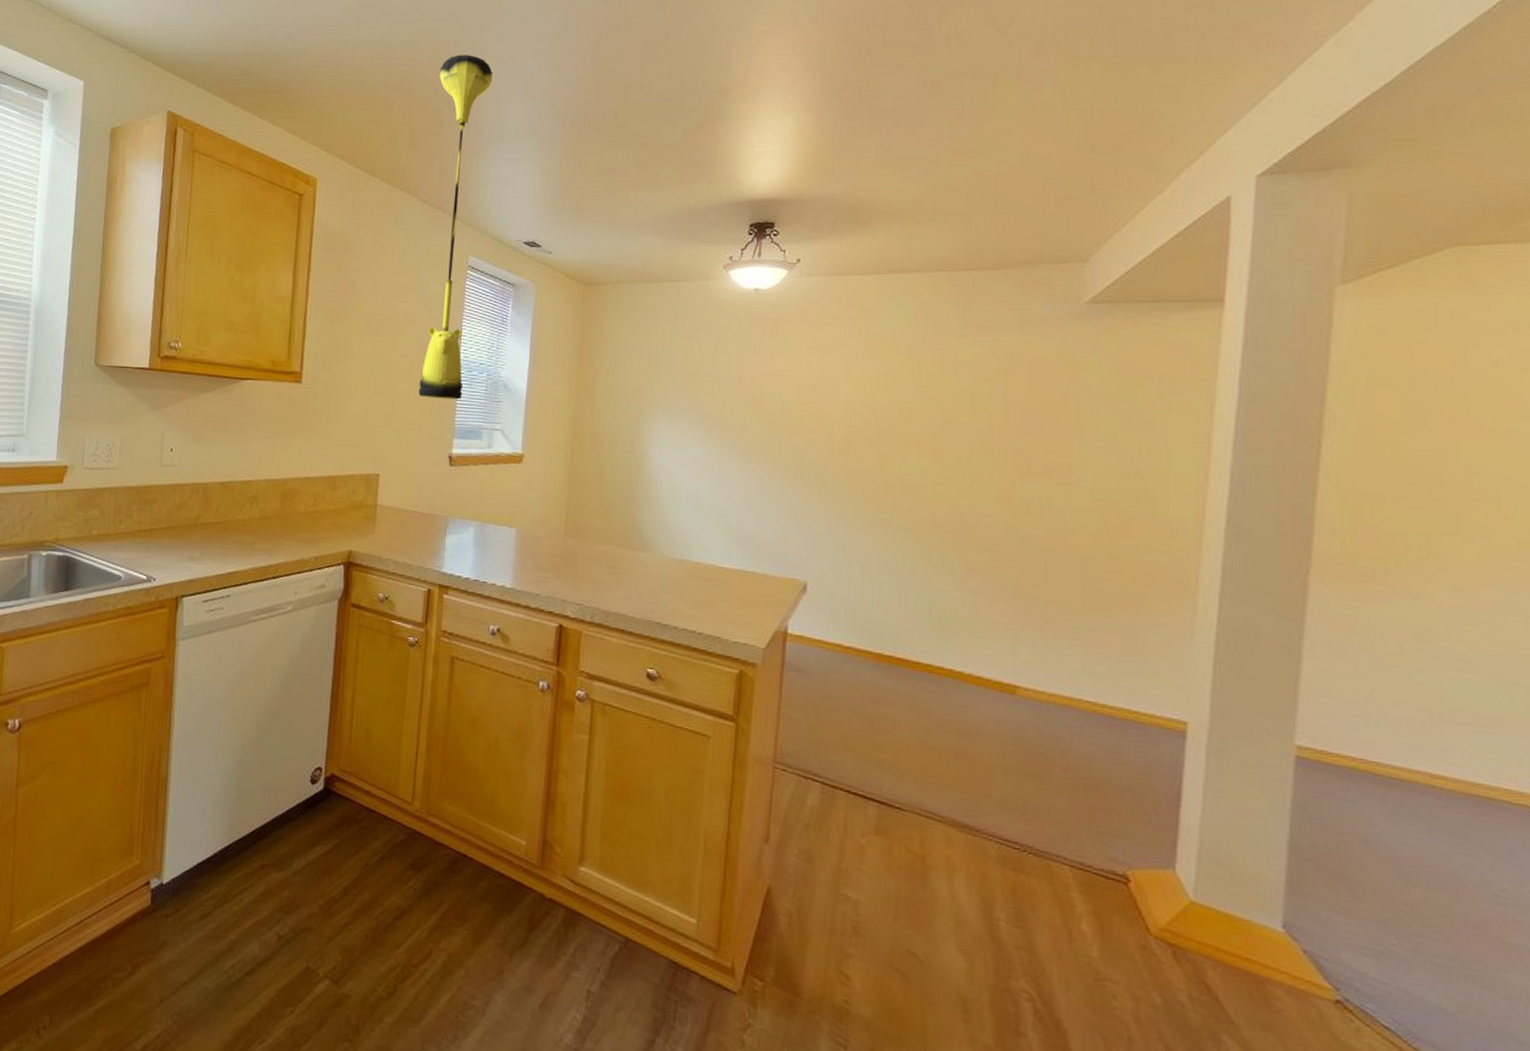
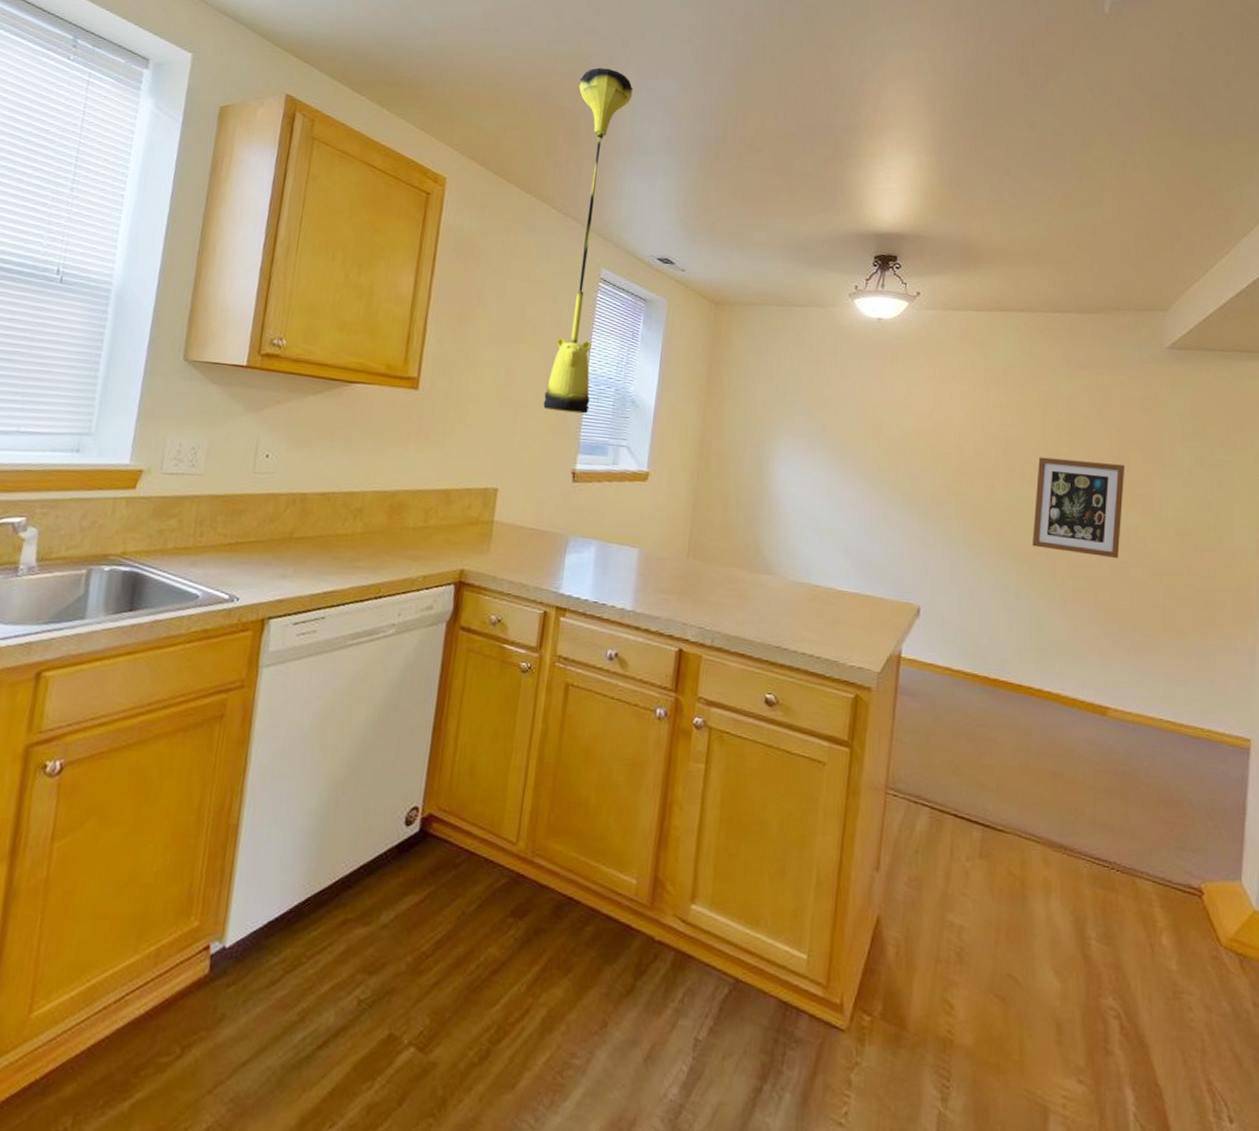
wall art: none [930,426,1037,530] -> present [1032,457,1126,558]

